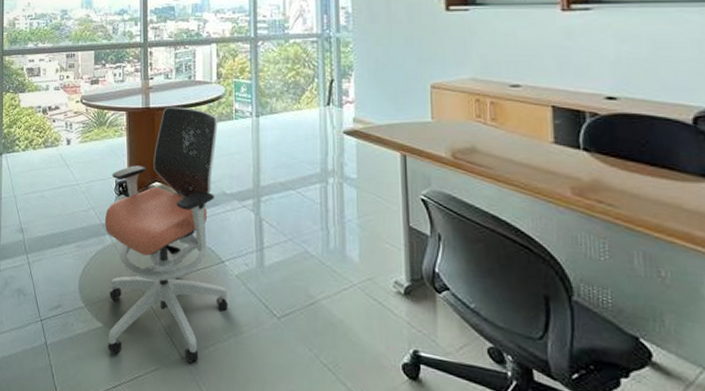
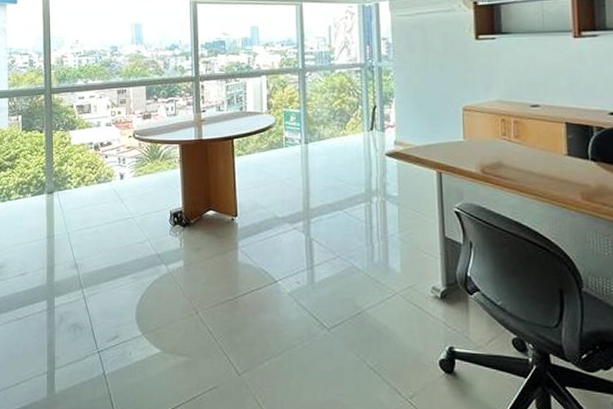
office chair: present [104,106,229,363] -> none [160,137,282,379]

